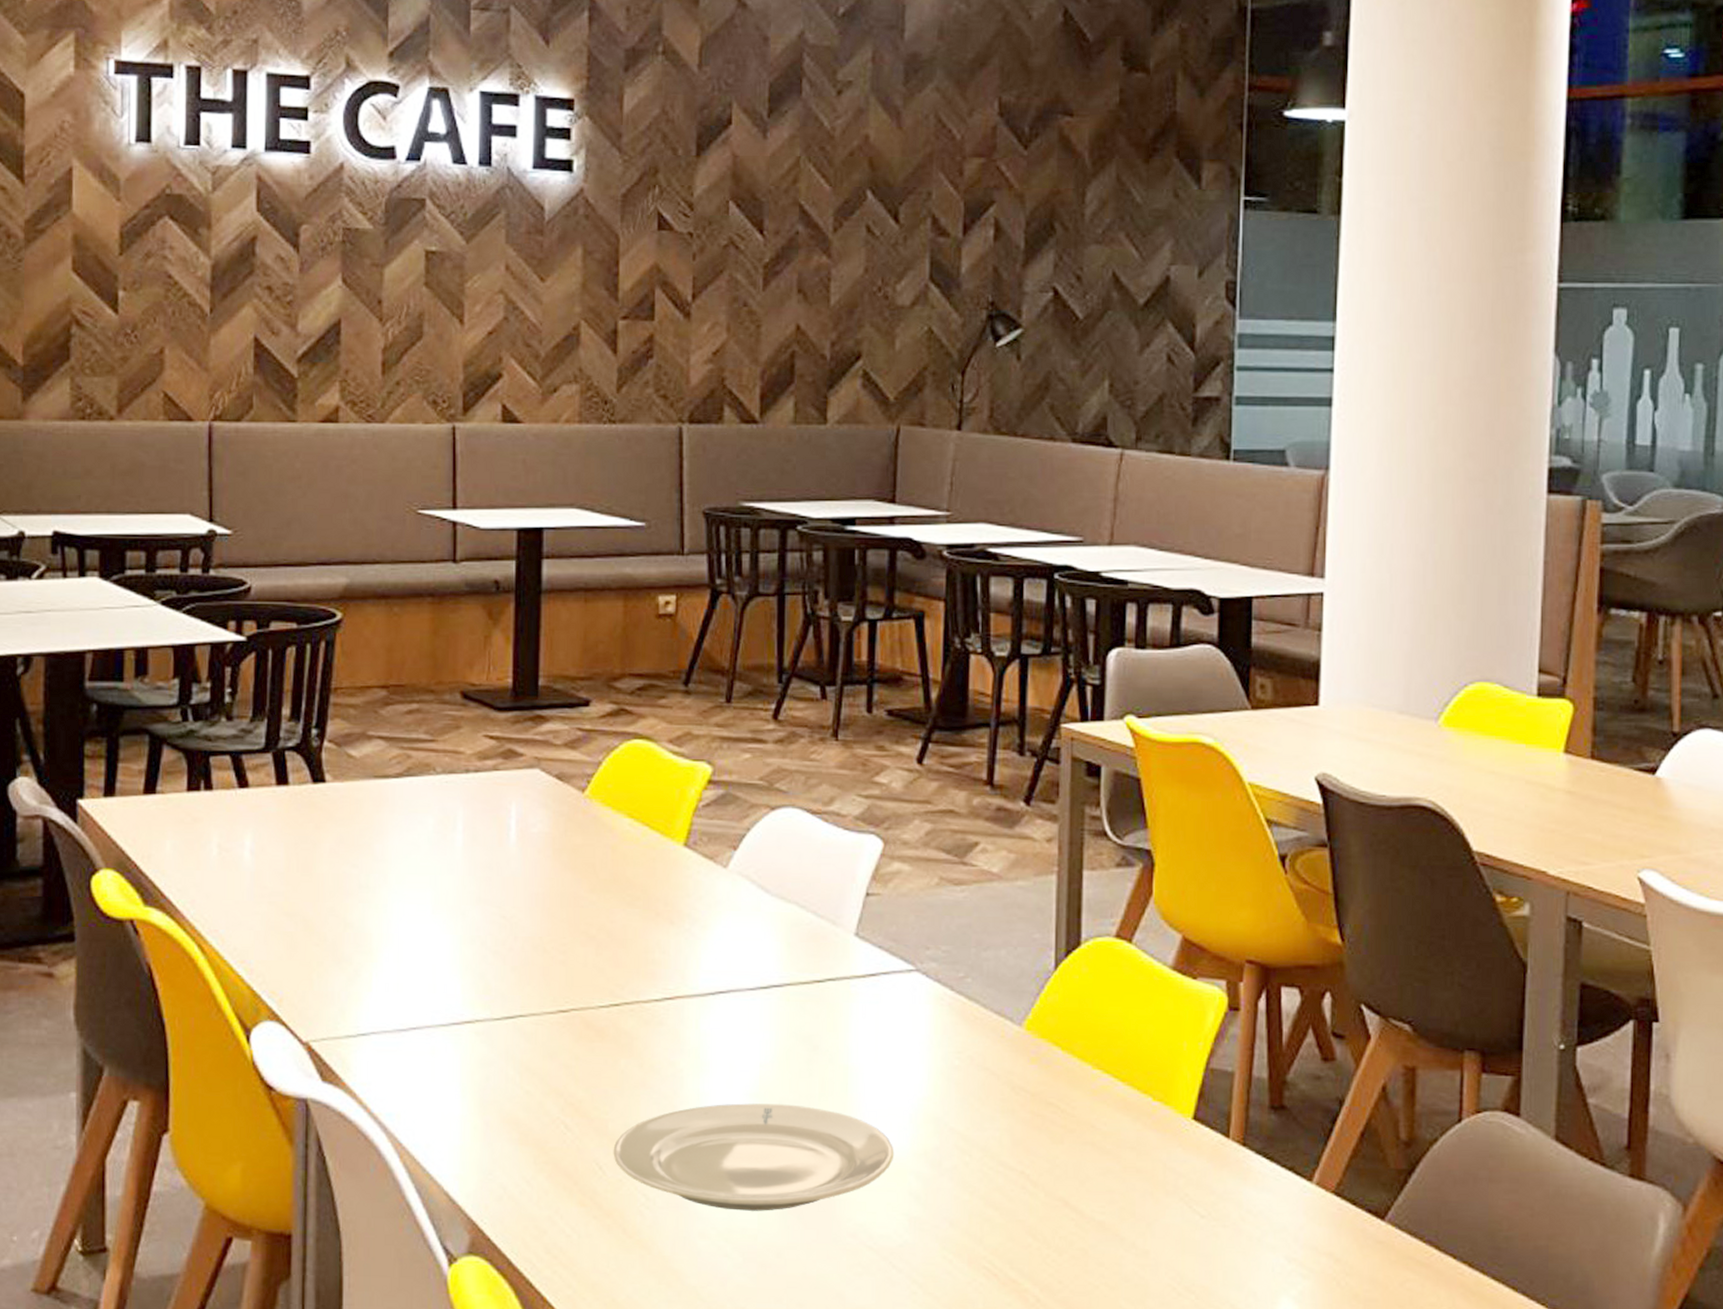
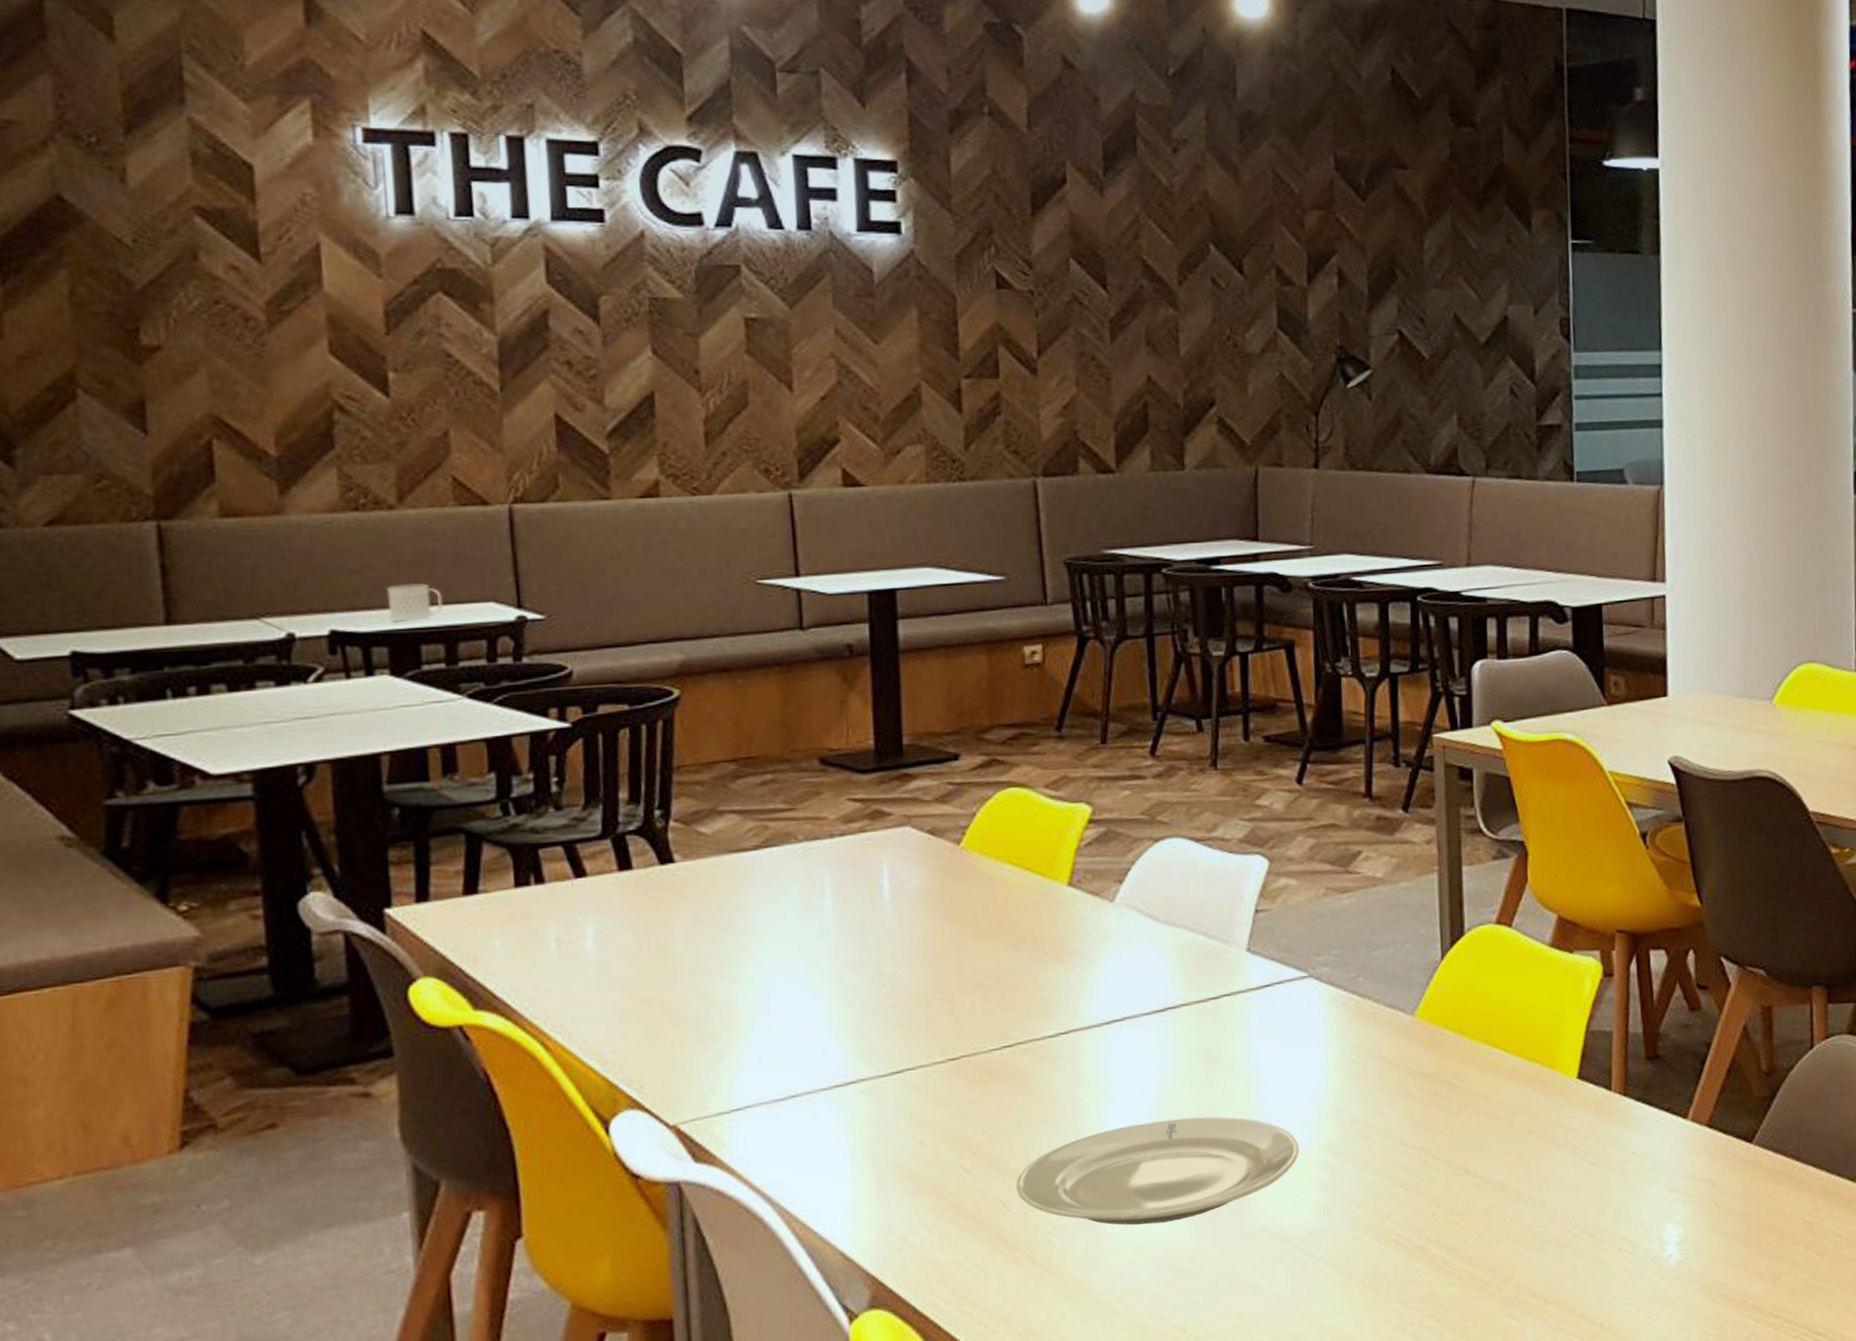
mug: none [101,492,148,529] -> present [385,583,444,623]

